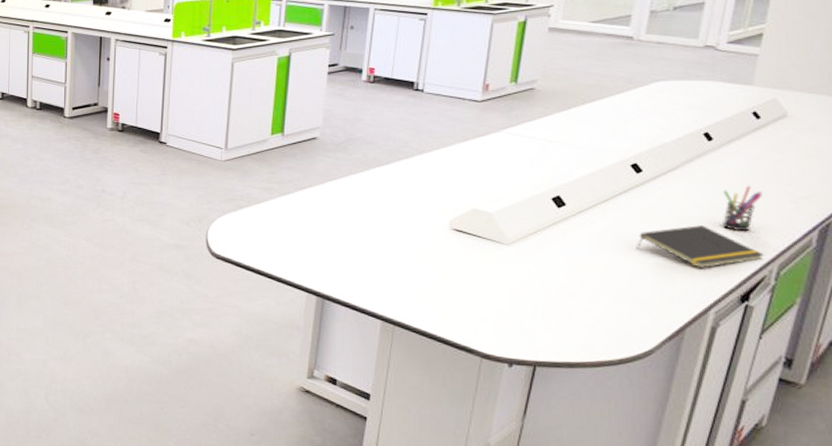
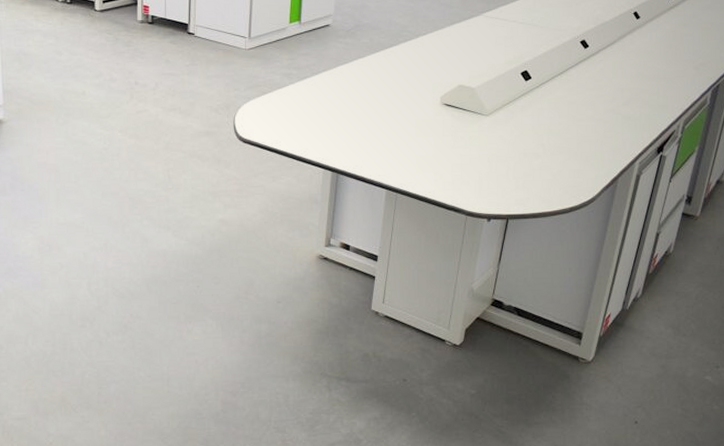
notepad: present [636,225,765,268] -> none [583,91,675,127]
pen holder: present [721,185,762,232] -> none [645,55,674,95]

